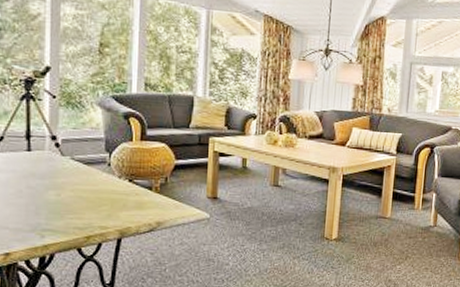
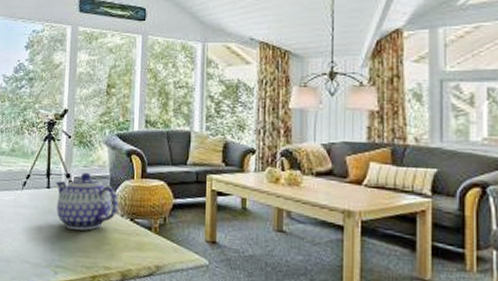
teapot: none [38,134,115,193] -> present [56,172,119,231]

